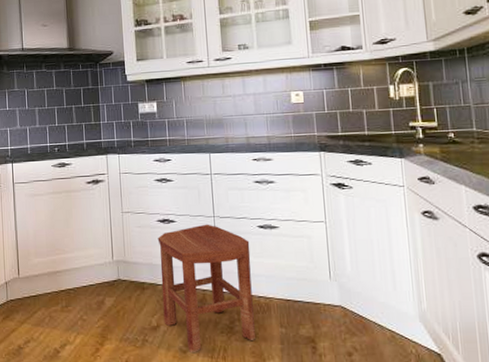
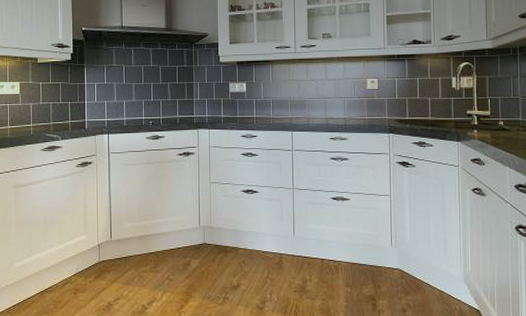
stool: present [157,224,255,352] -> none [241,195,324,309]

